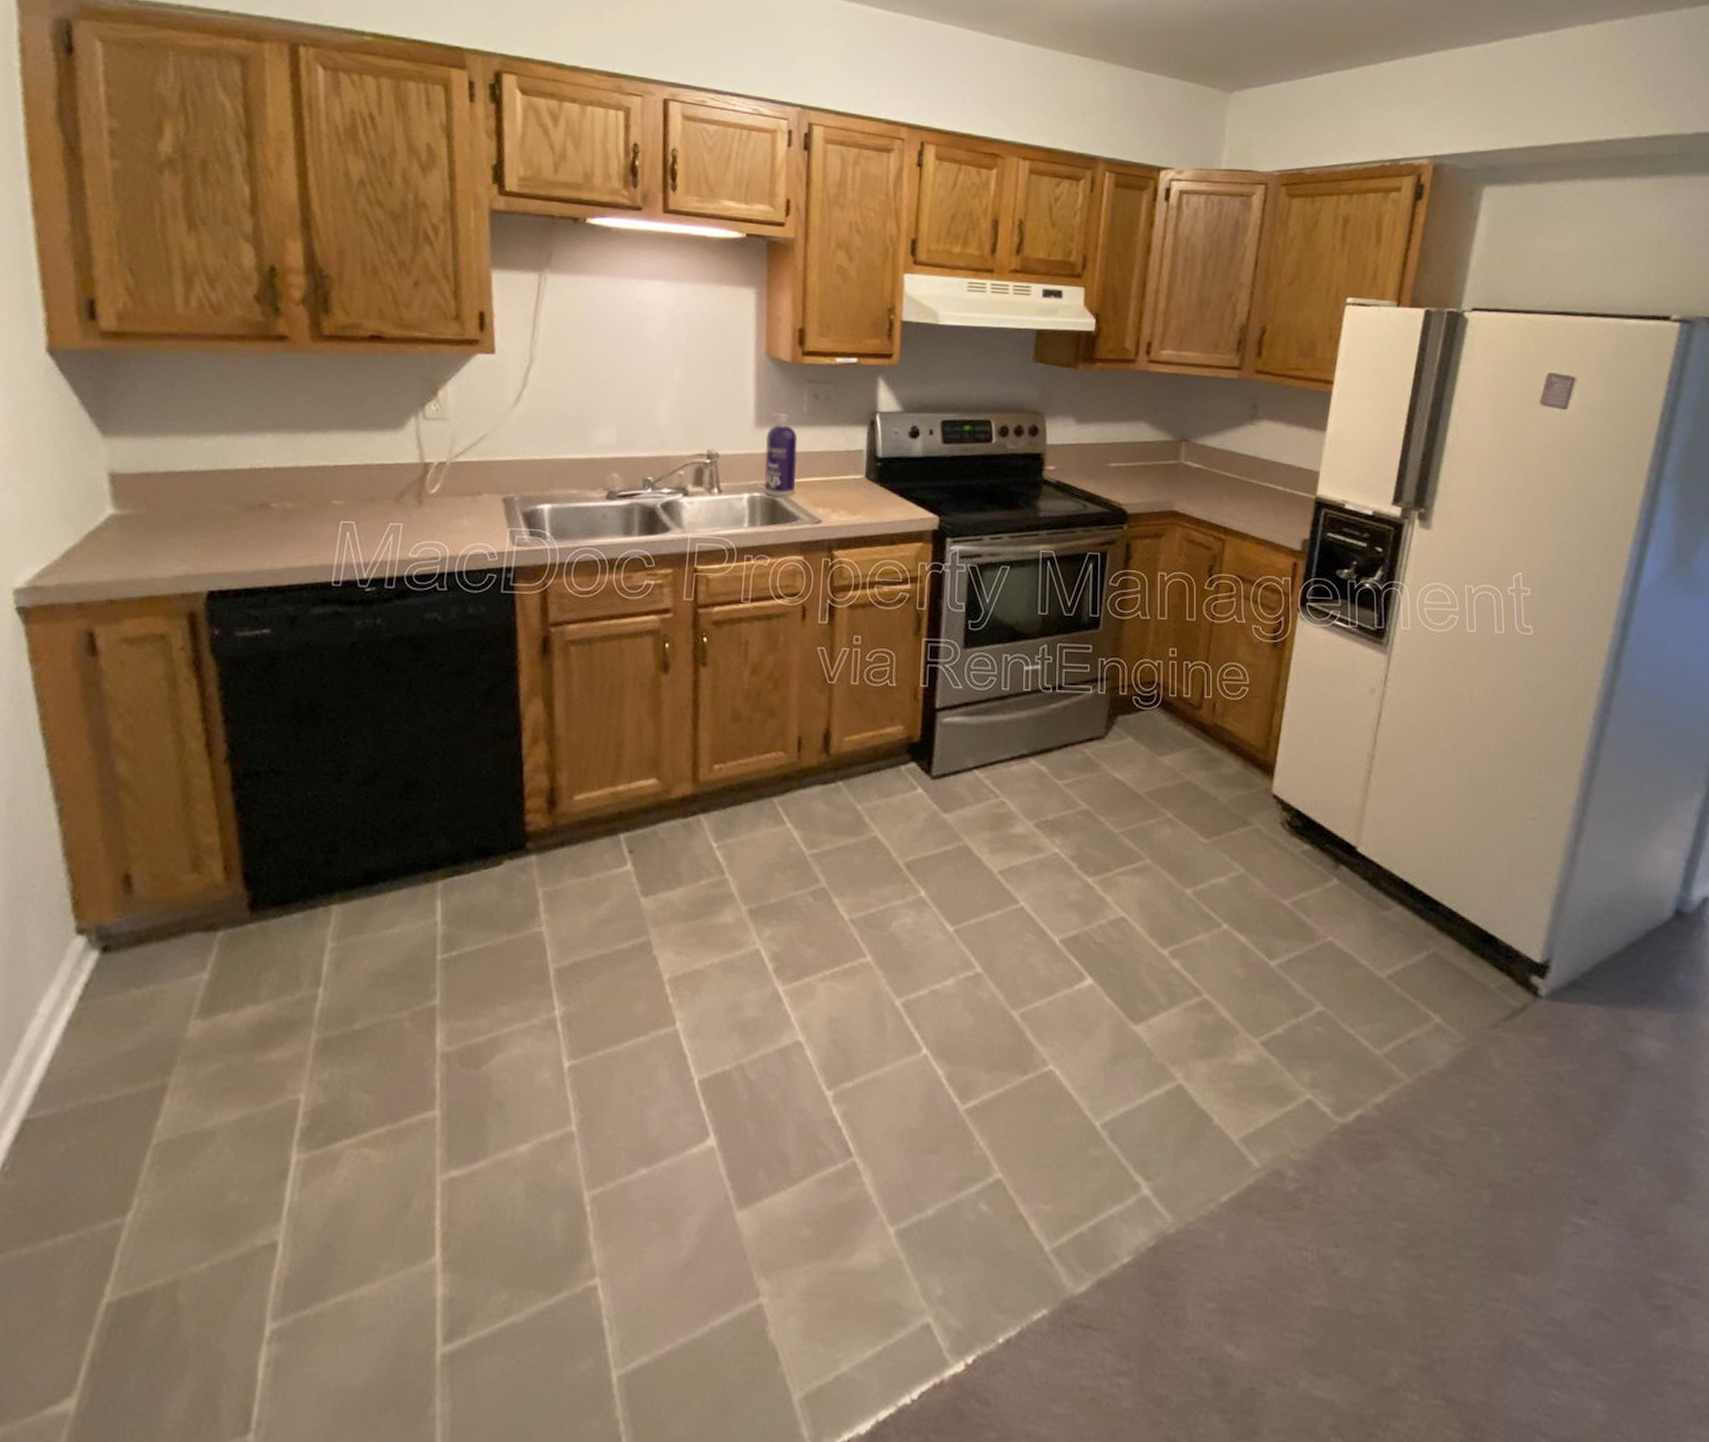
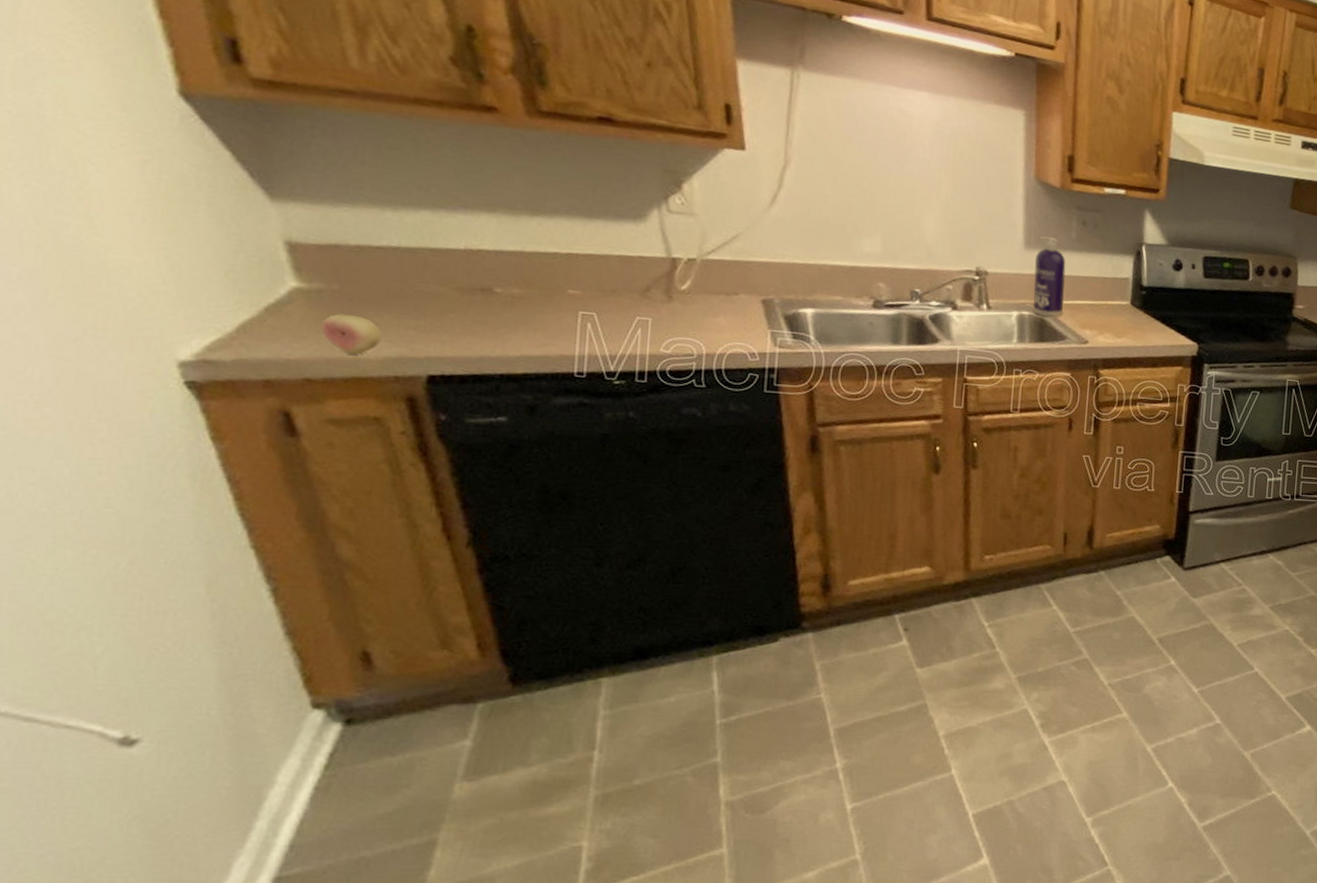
fruit: none [127,536,176,575] -> present [321,313,383,355]

